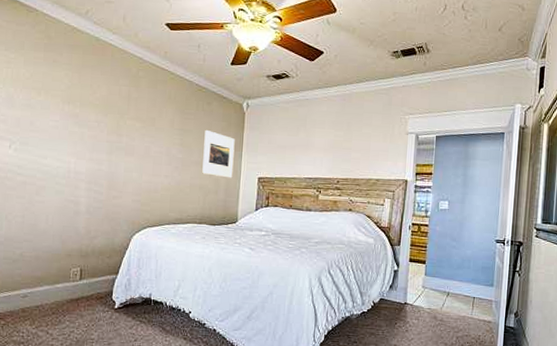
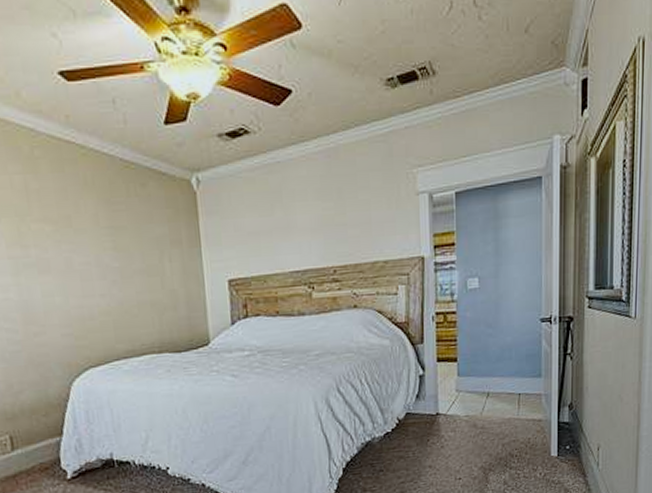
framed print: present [202,129,235,178] -> none [144,222,194,287]

